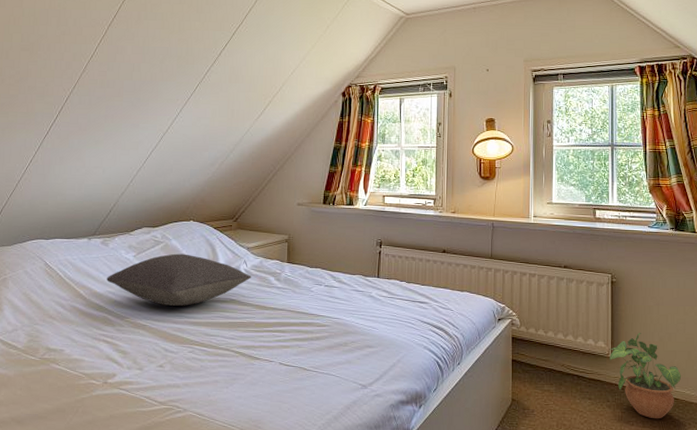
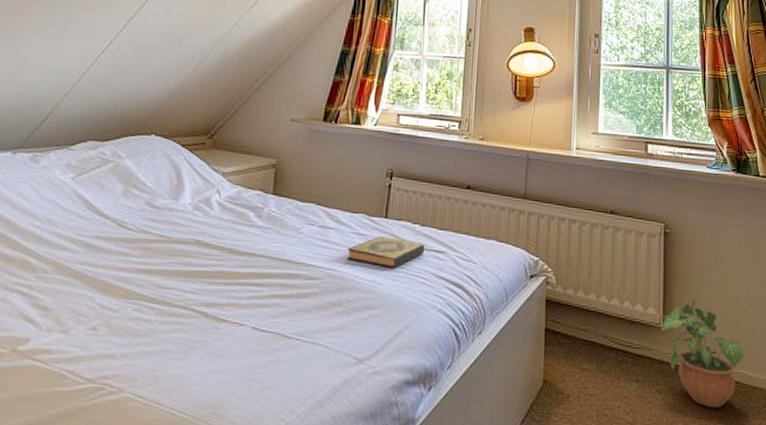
pillow: present [107,253,252,307] -> none [31,177,226,248]
hardback book: none [348,291,411,316] -> present [346,235,425,268]

